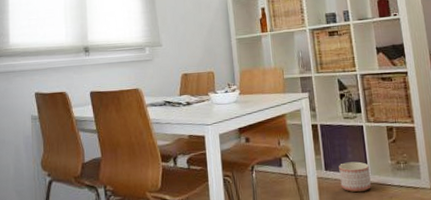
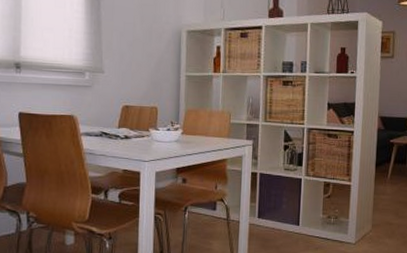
planter: present [339,161,371,193] -> none [271,212,301,242]

